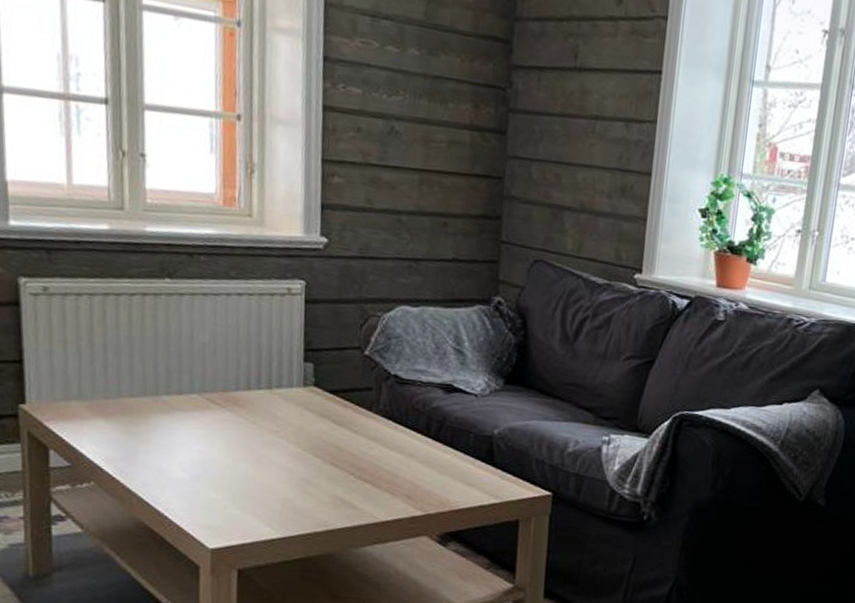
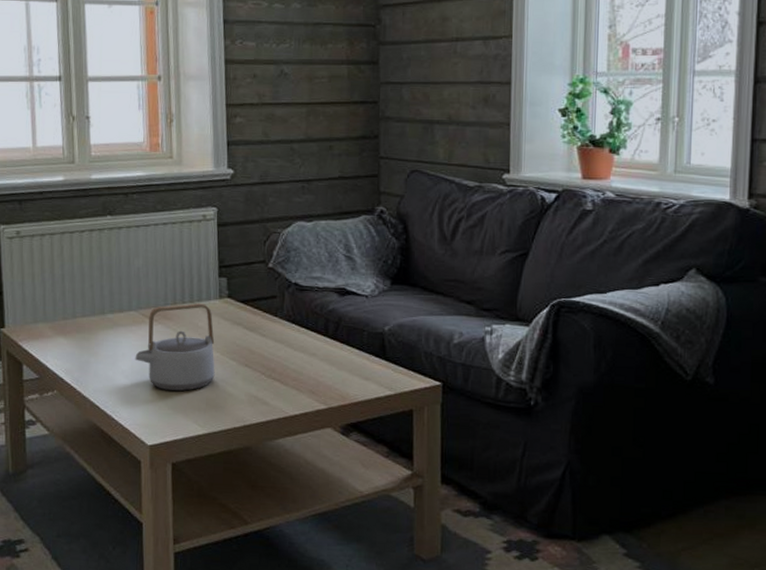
teapot: none [196,390,296,489] -> present [135,303,215,392]

